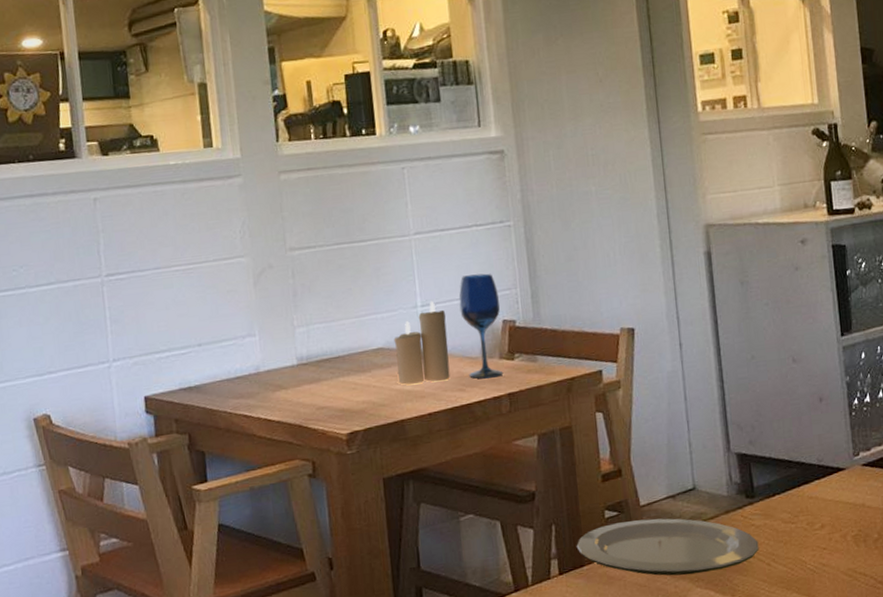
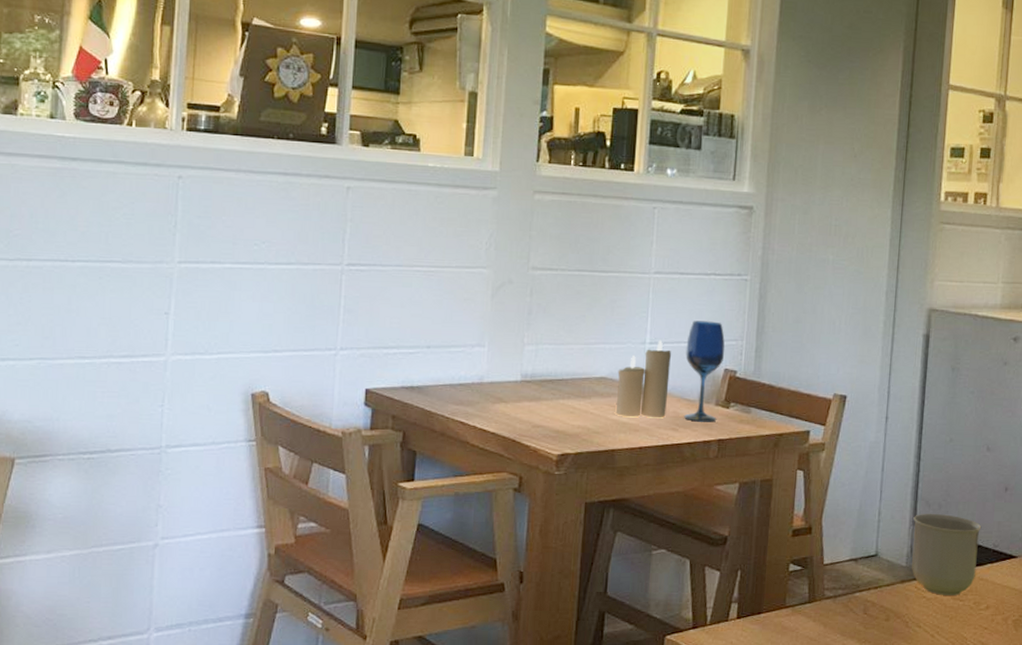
plate: present [576,518,759,576] -> none [757,577,927,636]
cup: none [727,435,804,521] -> present [911,514,982,595]

